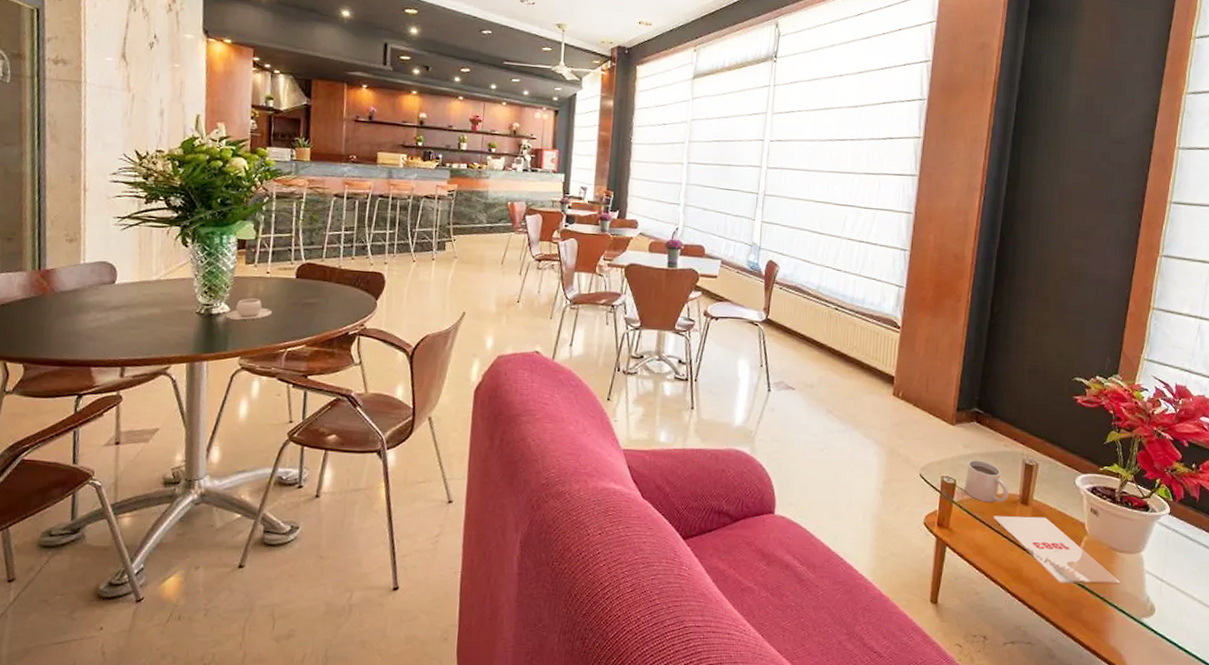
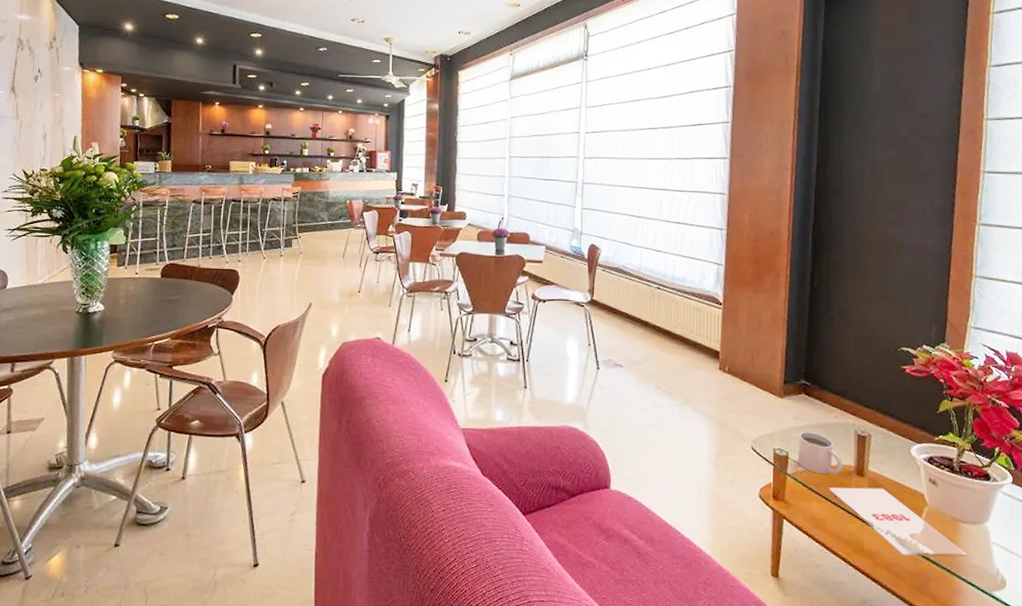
teacup: present [225,298,273,321] -> none [100,297,141,317]

